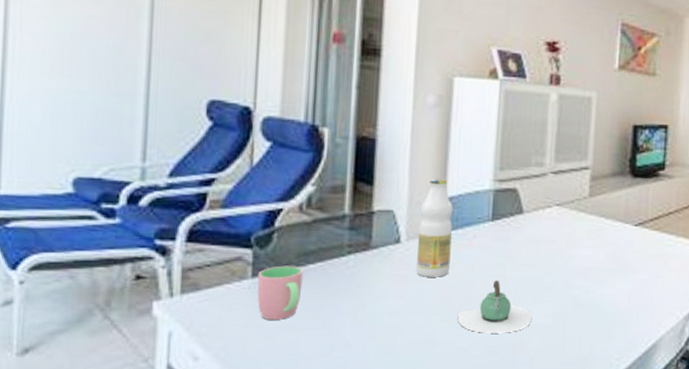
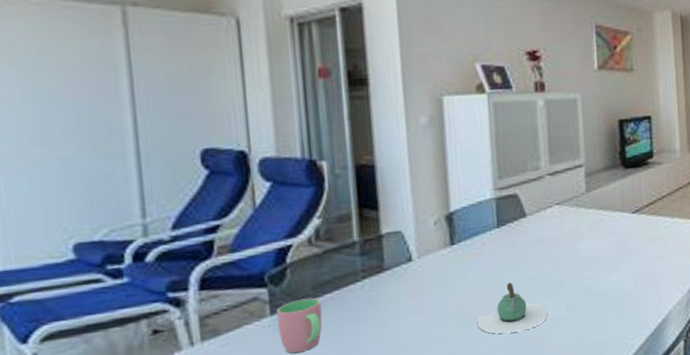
bottle: present [416,177,453,277] -> none [427,193,463,290]

